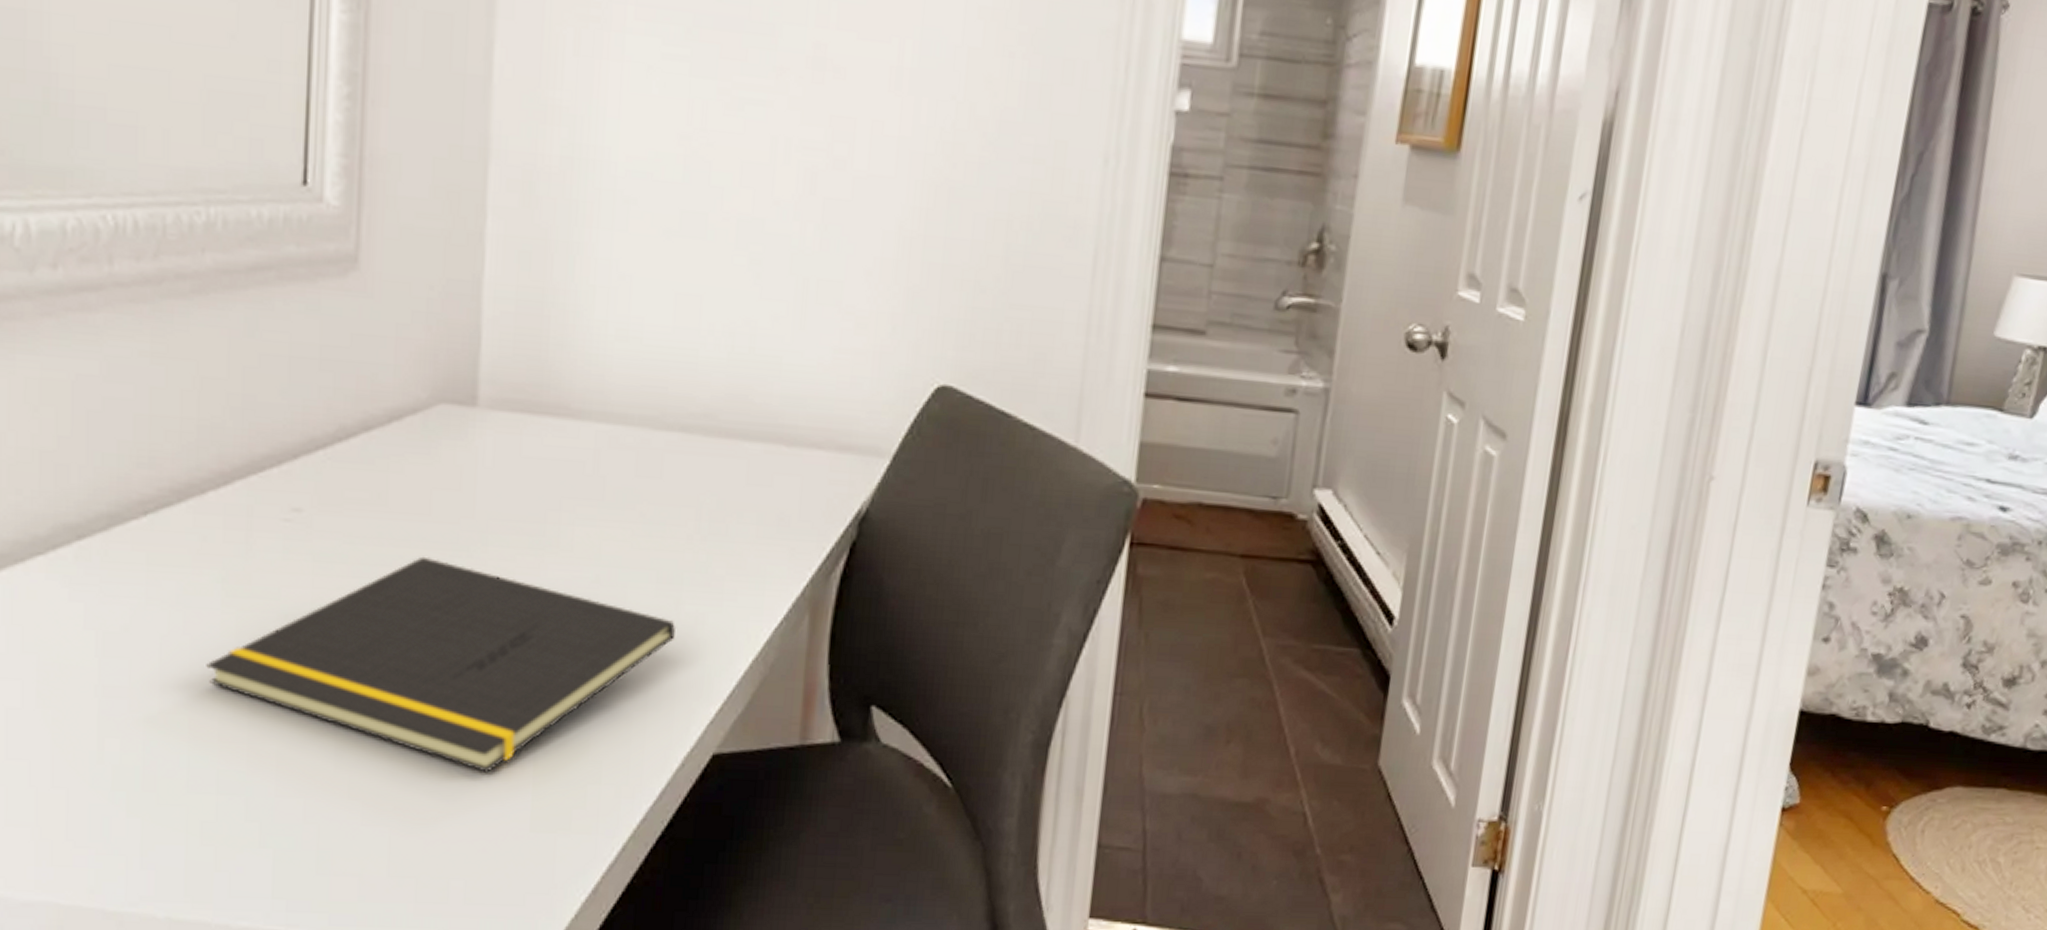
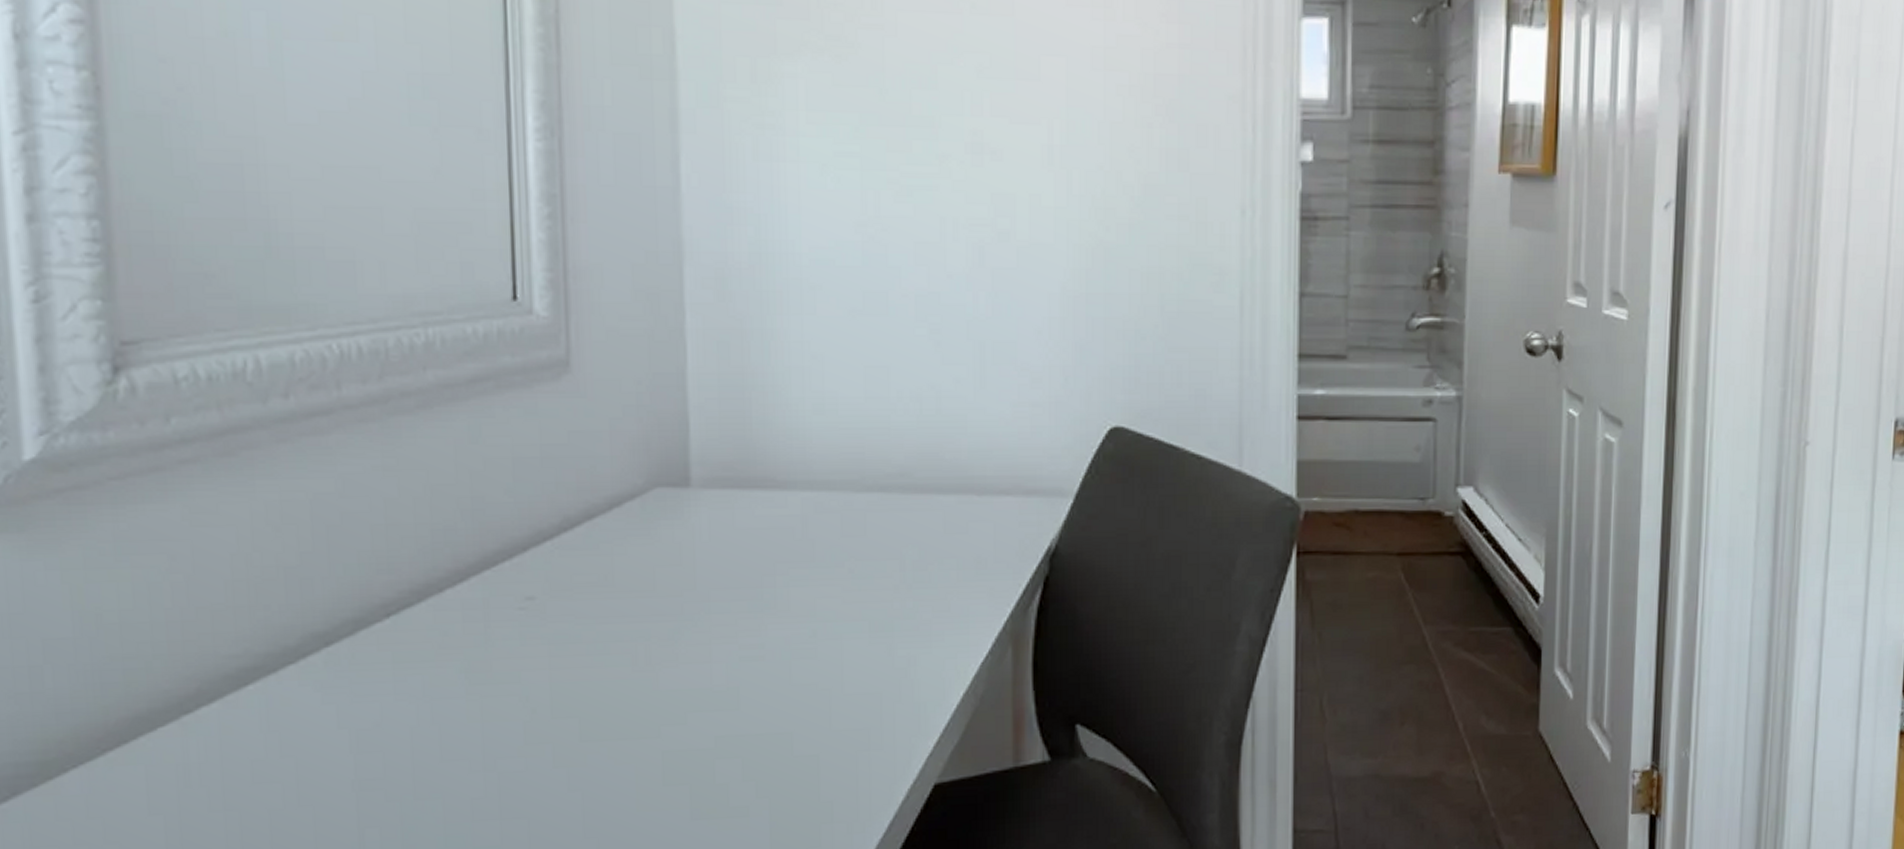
notepad: present [206,556,677,773] -> none [456,629,891,823]

